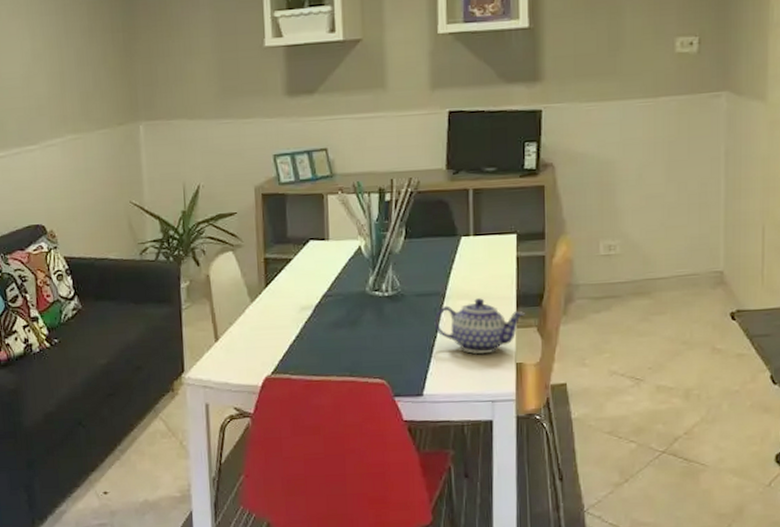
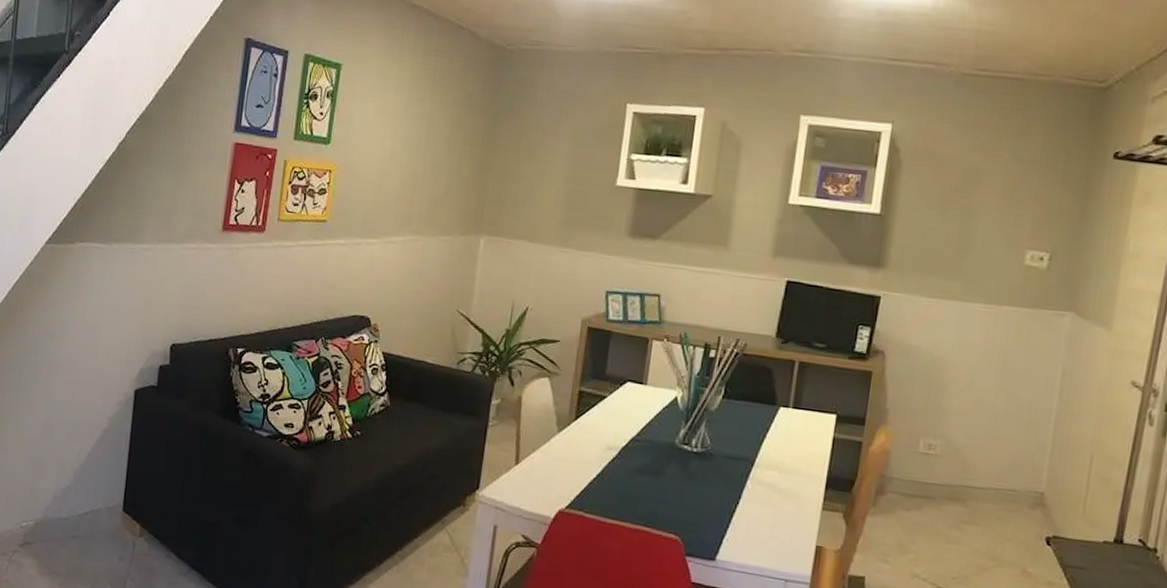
teapot: present [434,298,525,354] -> none [738,472,833,530]

